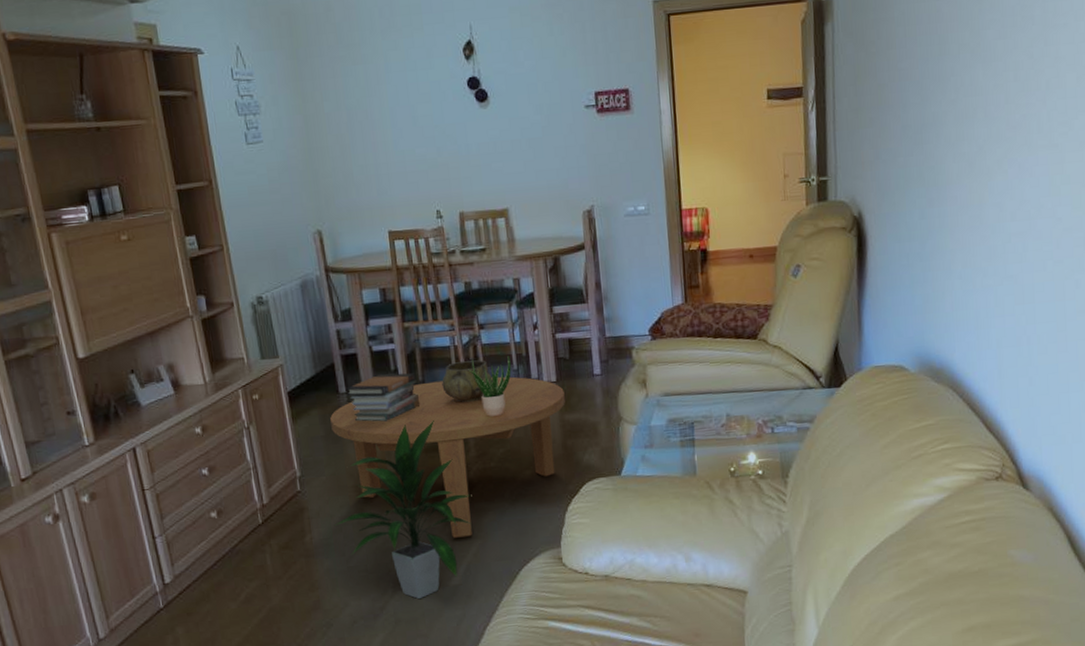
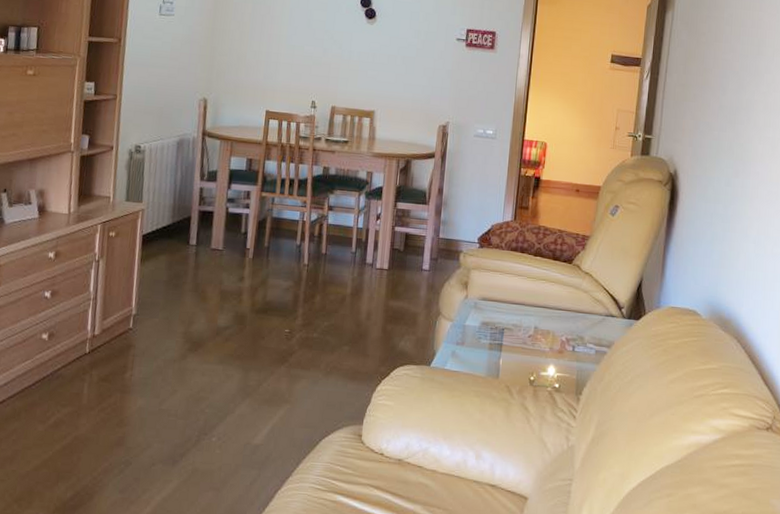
coffee table: present [330,376,565,538] -> none [175,249,393,400]
indoor plant: present [334,419,471,600] -> none [156,284,289,453]
book stack: present [346,373,421,422] -> none [196,233,263,278]
decorative bowl: present [442,360,493,402] -> none [284,235,331,274]
potted plant: present [468,356,512,417] -> none [310,236,351,292]

